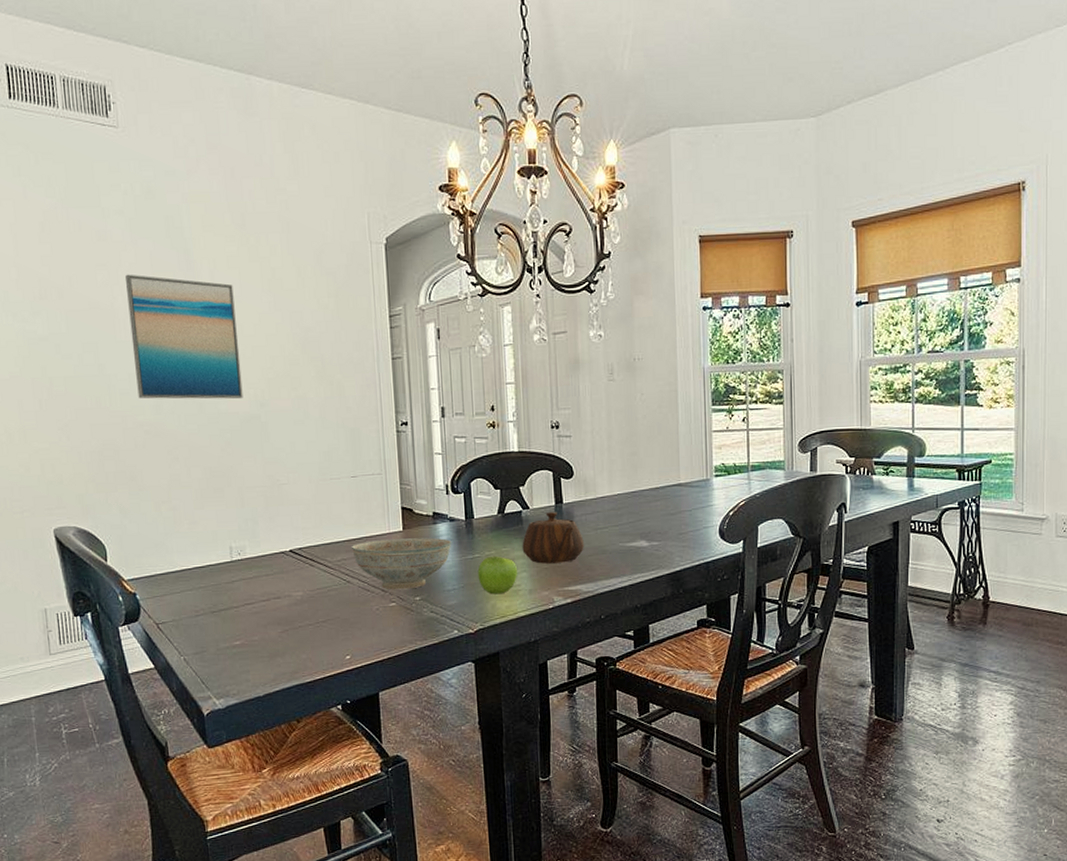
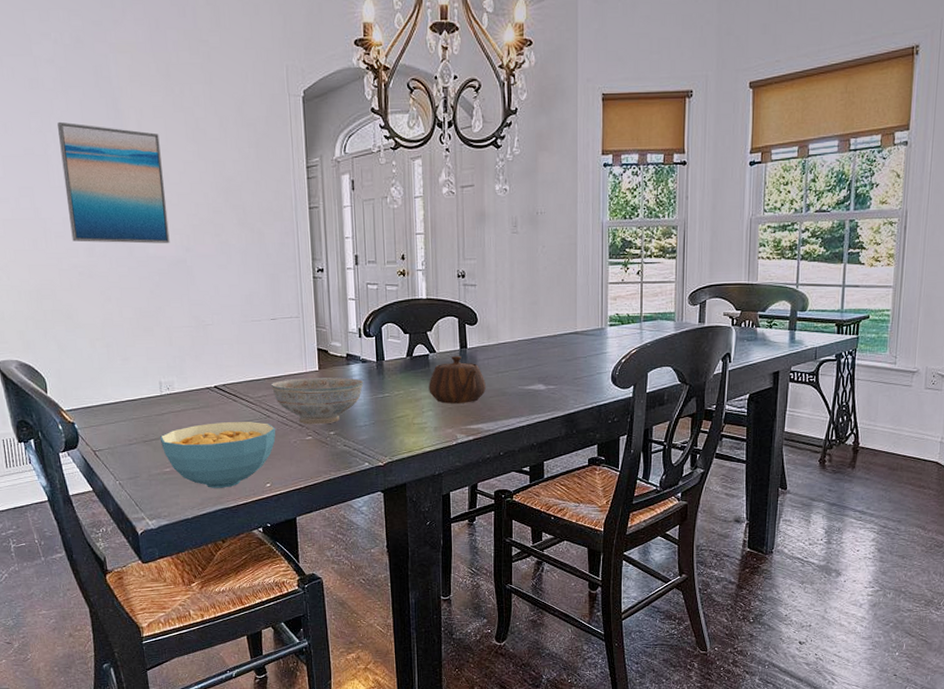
cereal bowl: none [229,588,357,662] -> present [159,422,276,488]
fruit: present [477,555,518,595] -> none [387,395,425,431]

